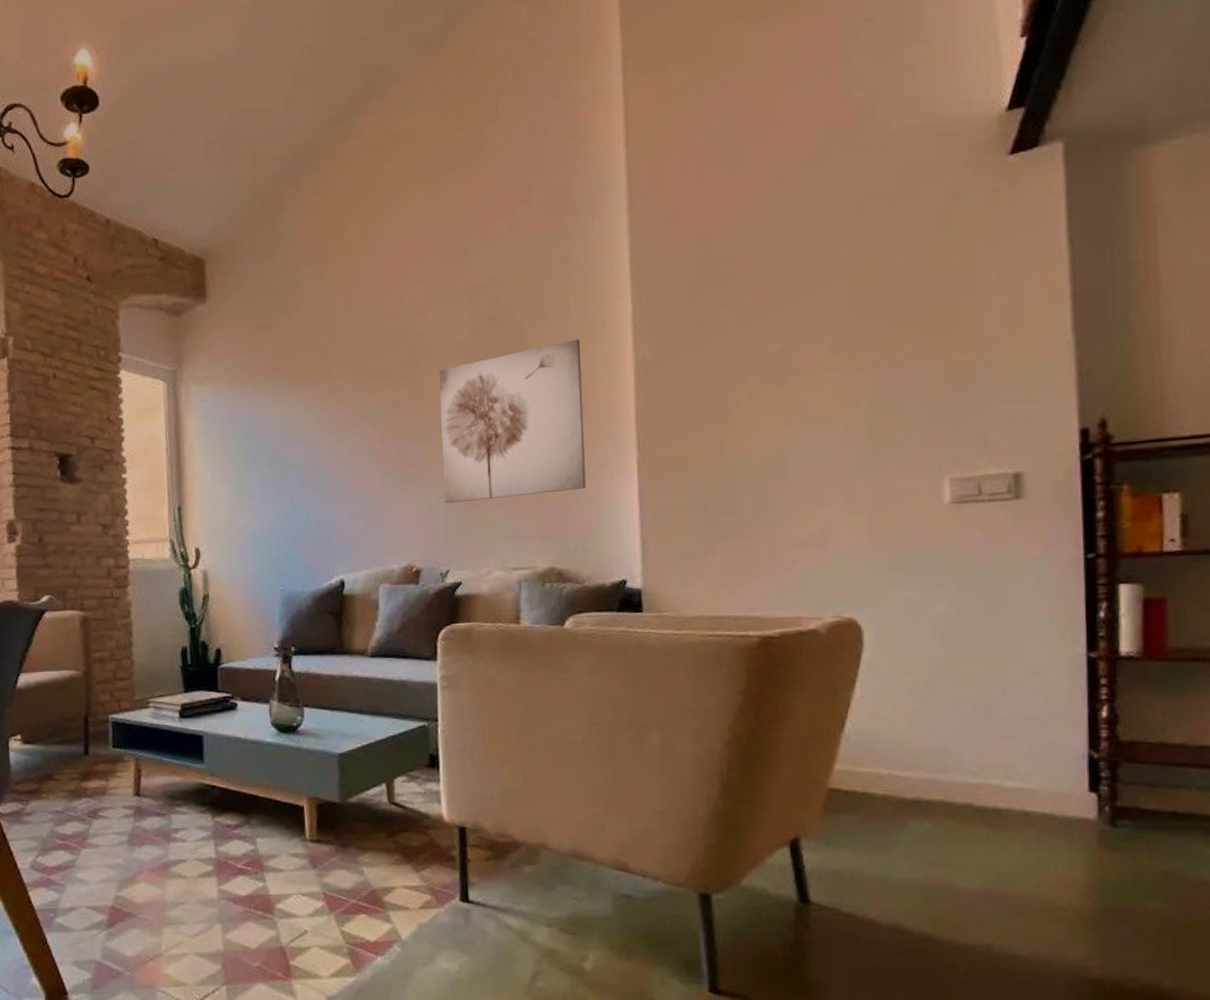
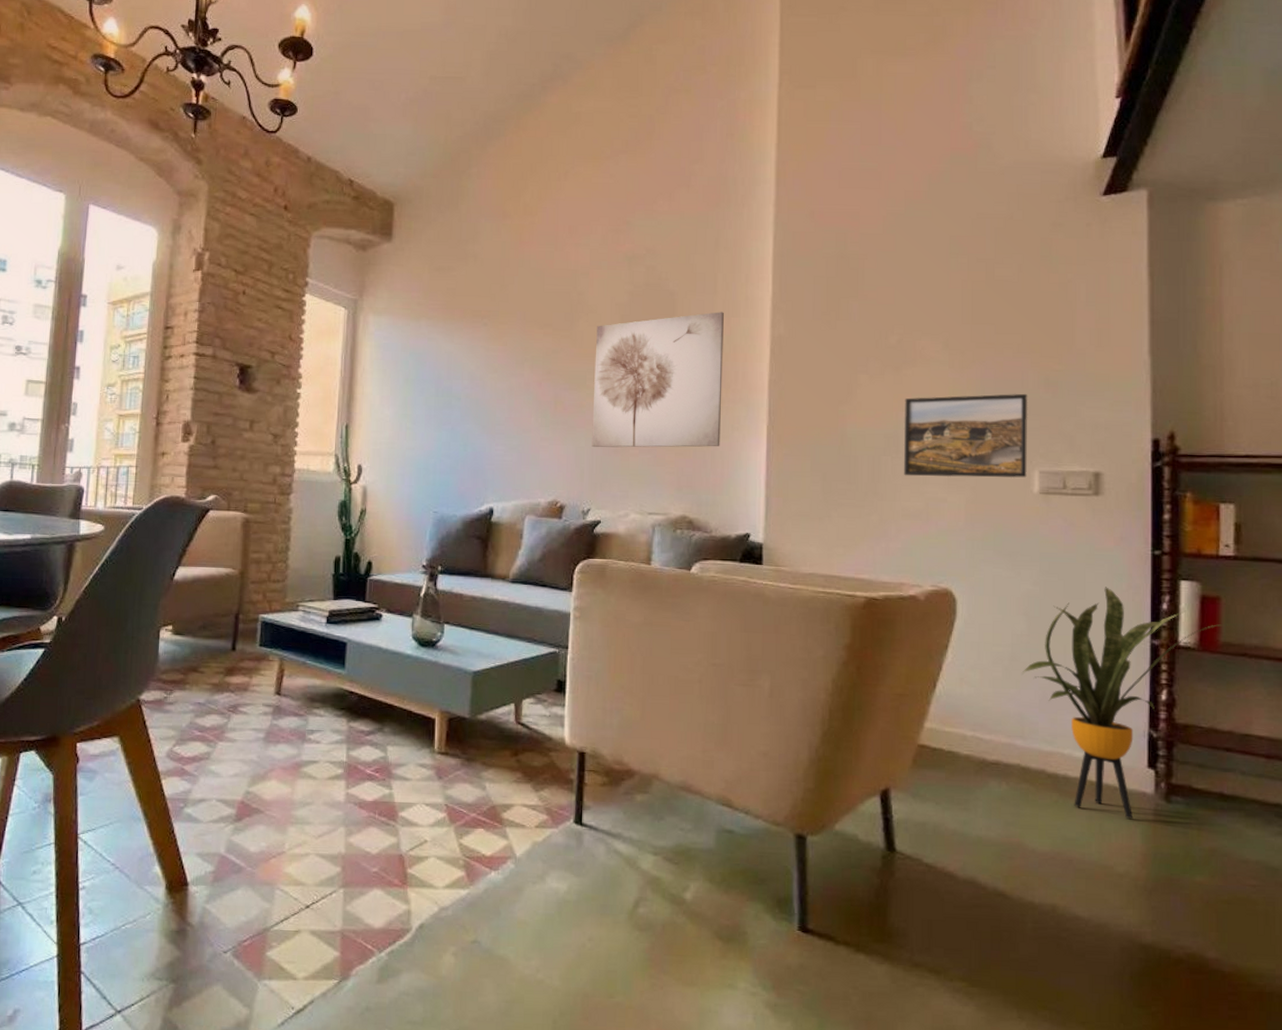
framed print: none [791,393,936,500] -> present [903,393,1027,478]
house plant: none [941,599,1175,848] -> present [1023,587,1227,819]

